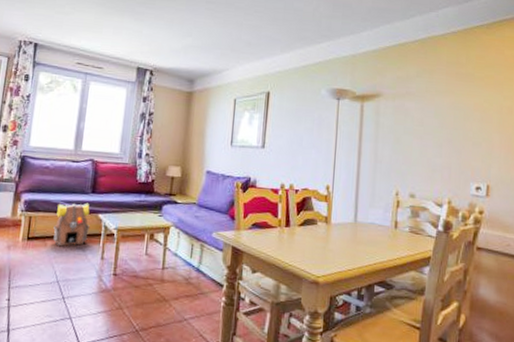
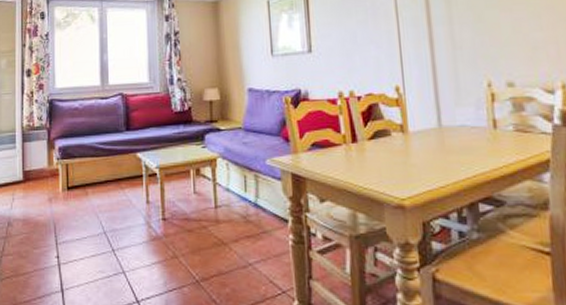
backpack: present [53,203,91,247] -> none [92,142,130,194]

